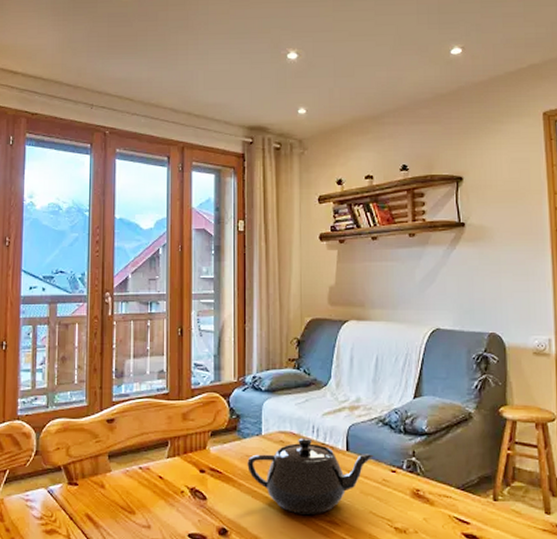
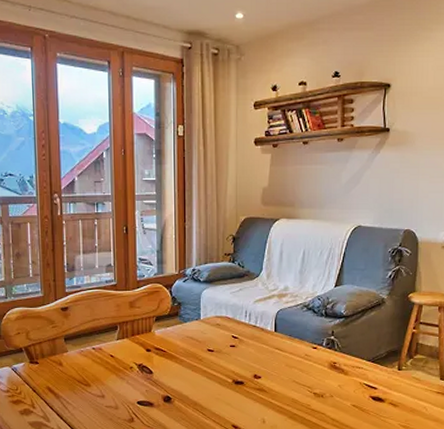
teapot: present [247,438,374,514] -> none [188,321,299,384]

